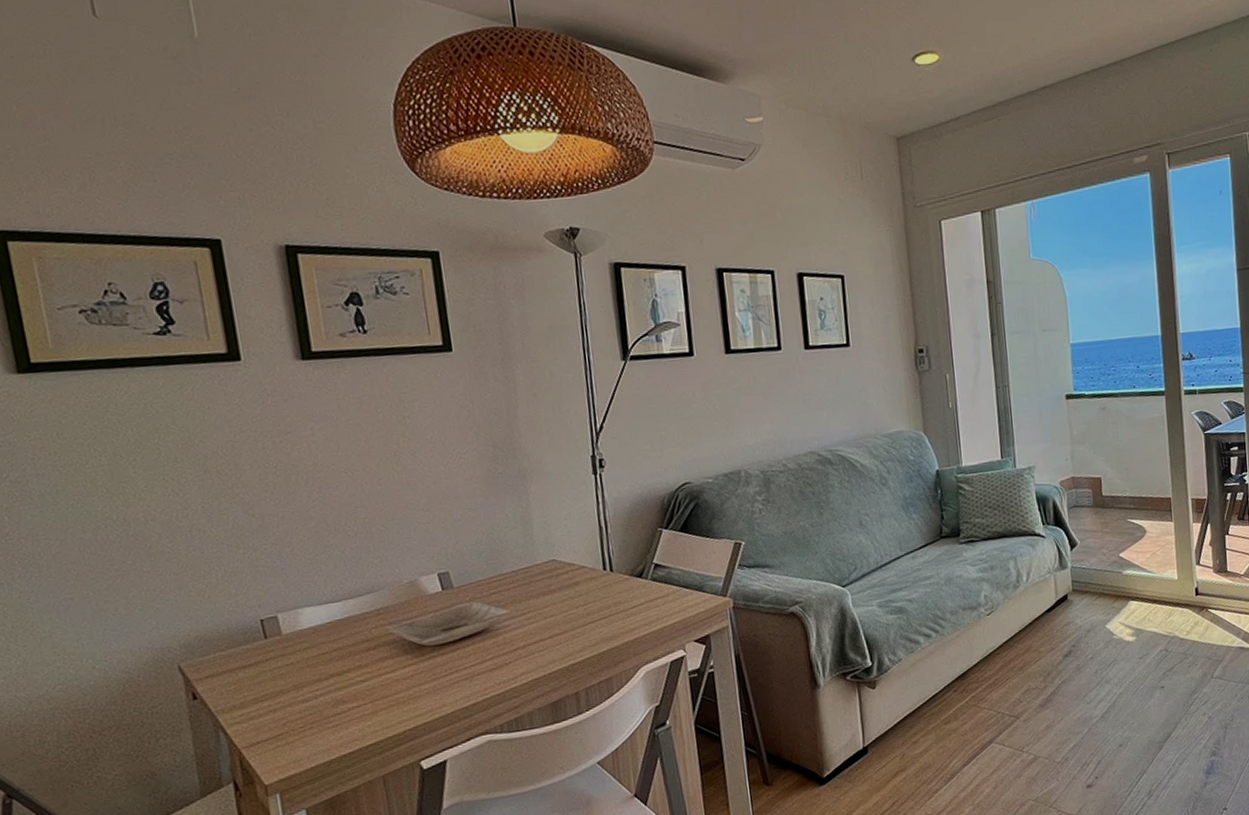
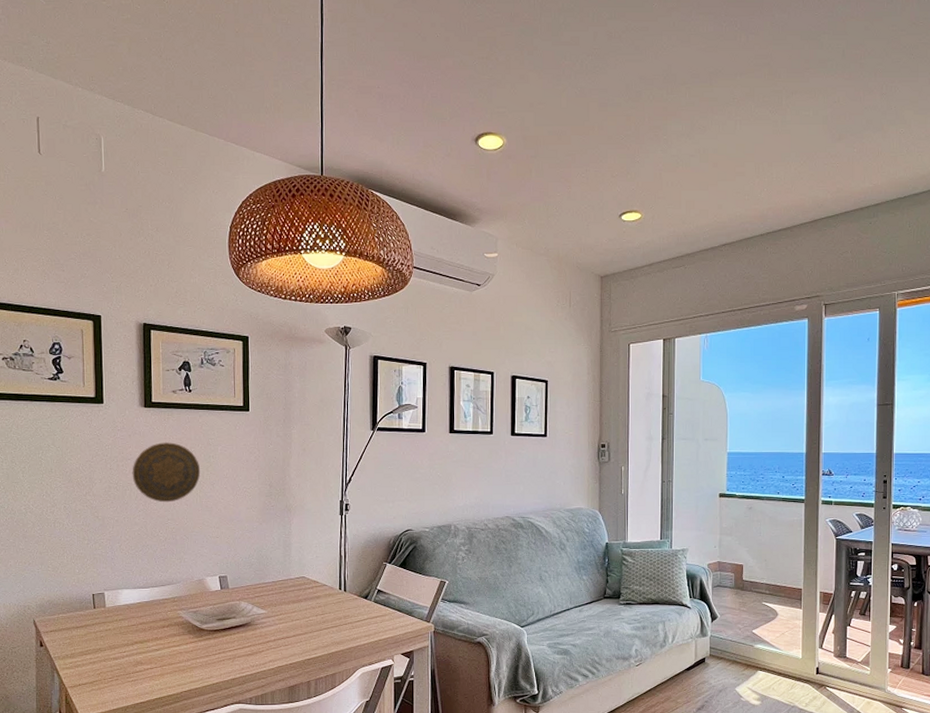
decorative plate: none [295,403,395,486] -> present [132,442,201,503]

